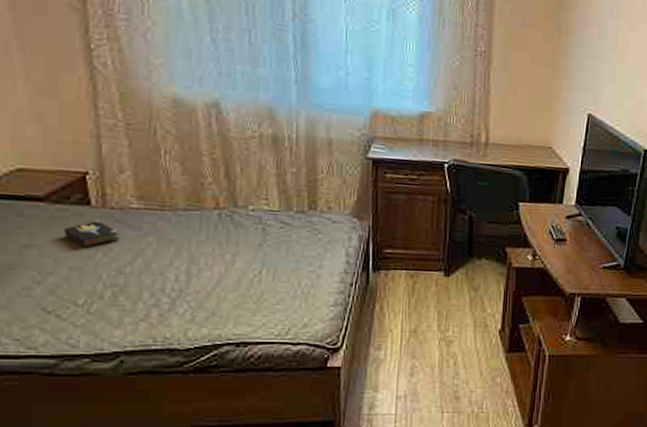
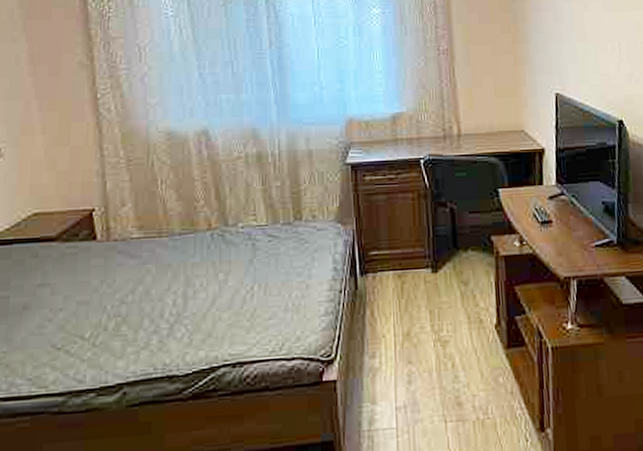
hardback book: present [63,220,119,247] -> none [73,253,122,281]

